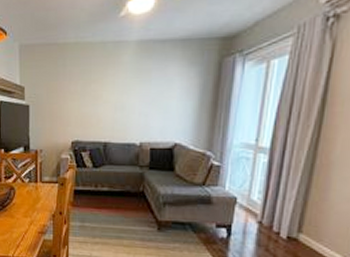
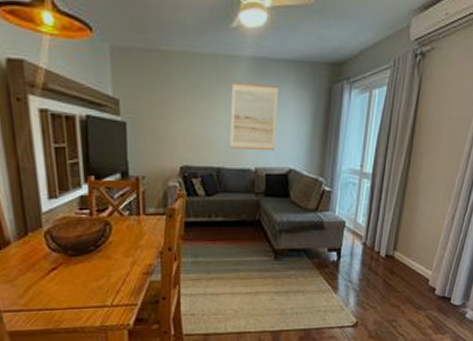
wall art: none [116,64,165,126] -> present [229,81,279,151]

